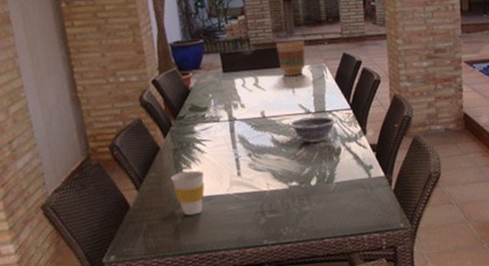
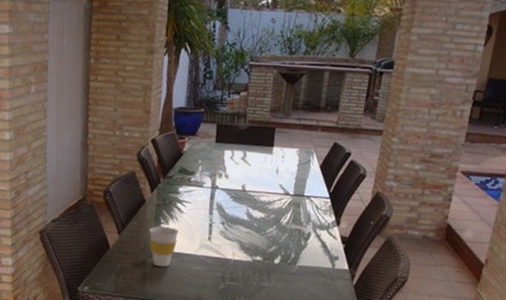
flower pot: present [276,41,306,77] -> none [269,122,299,158]
decorative bowl: present [288,116,337,144] -> none [265,197,313,224]

